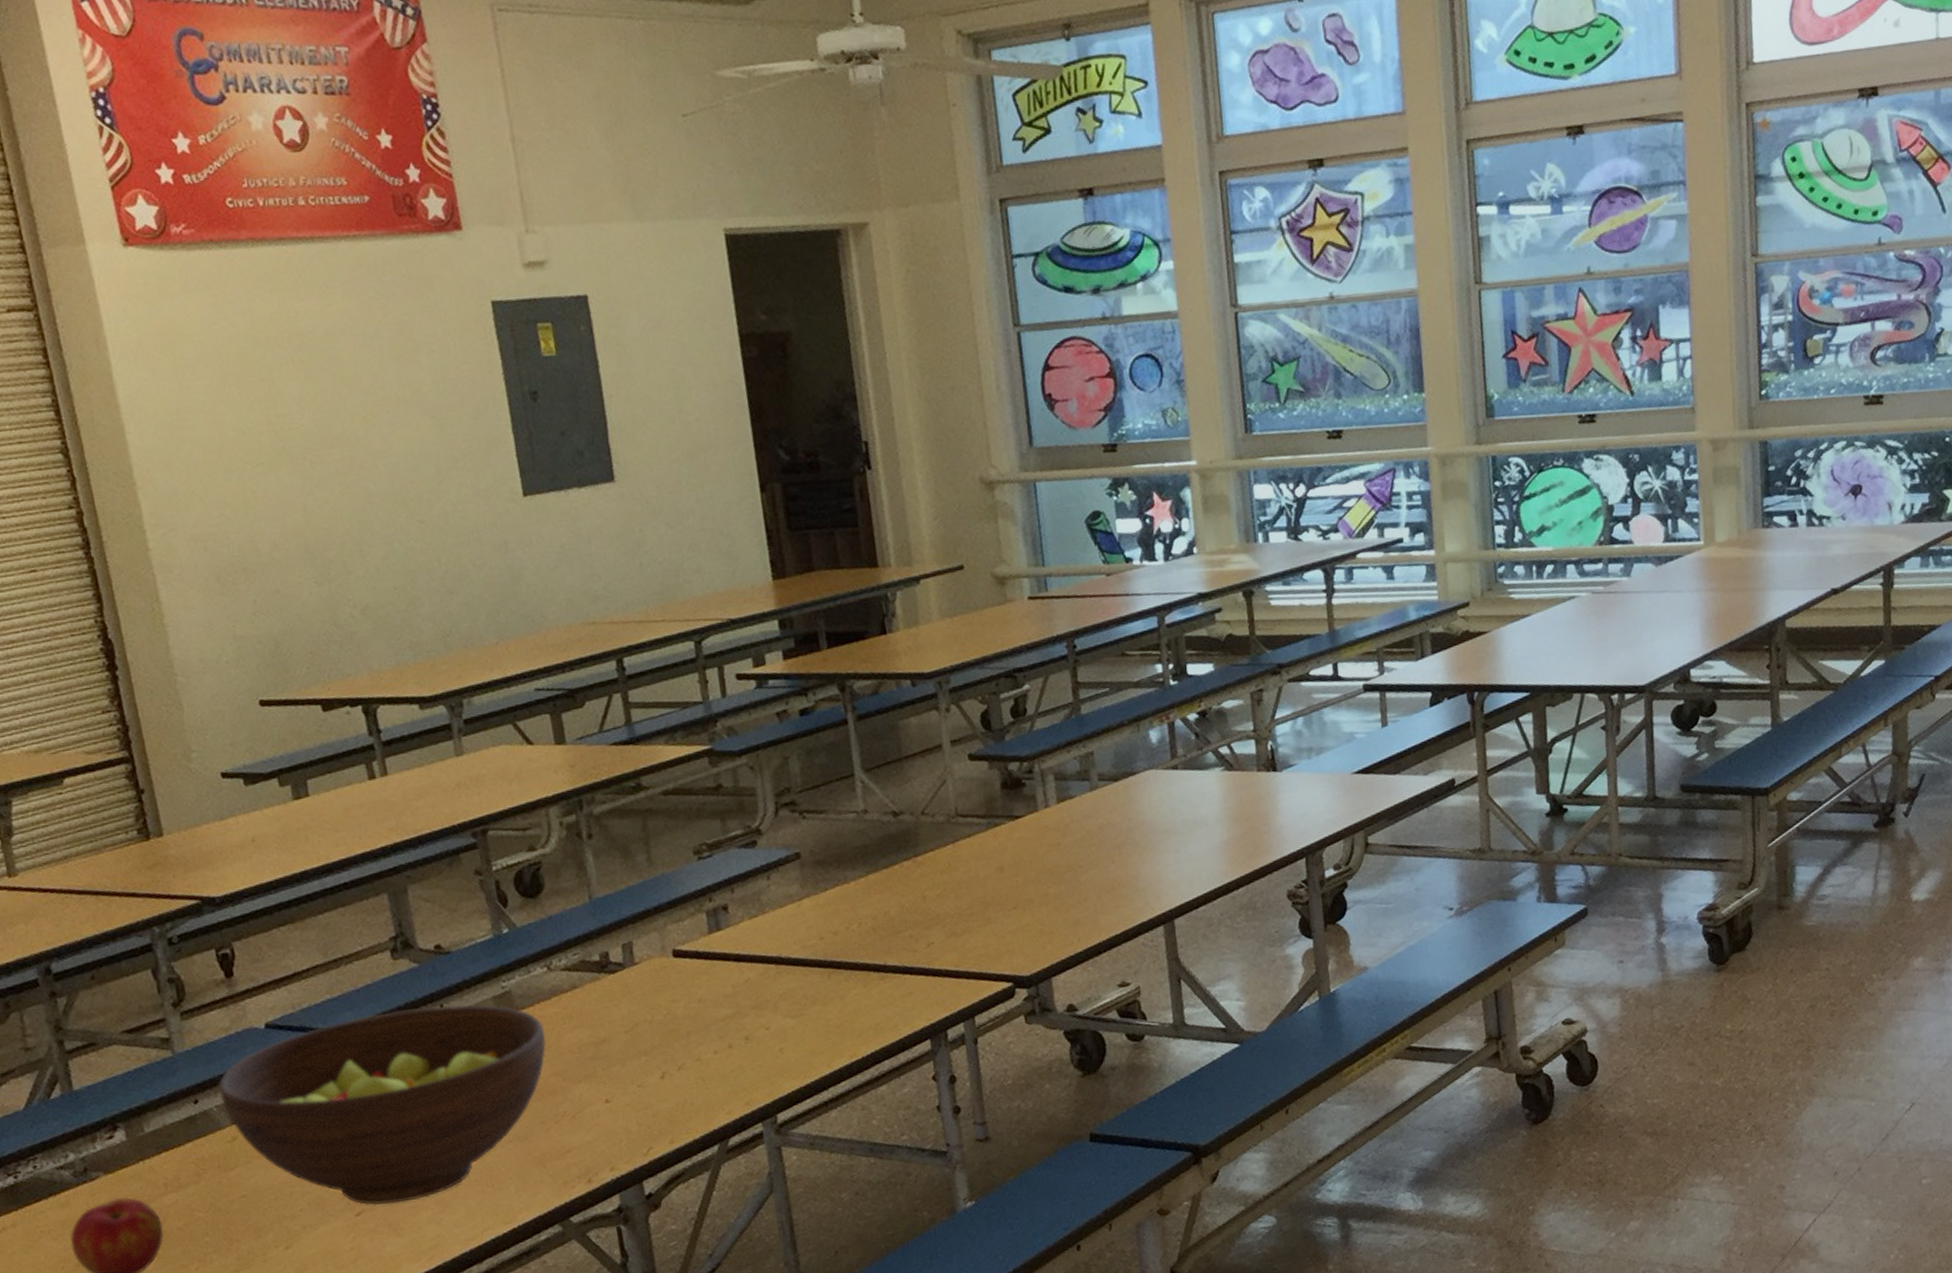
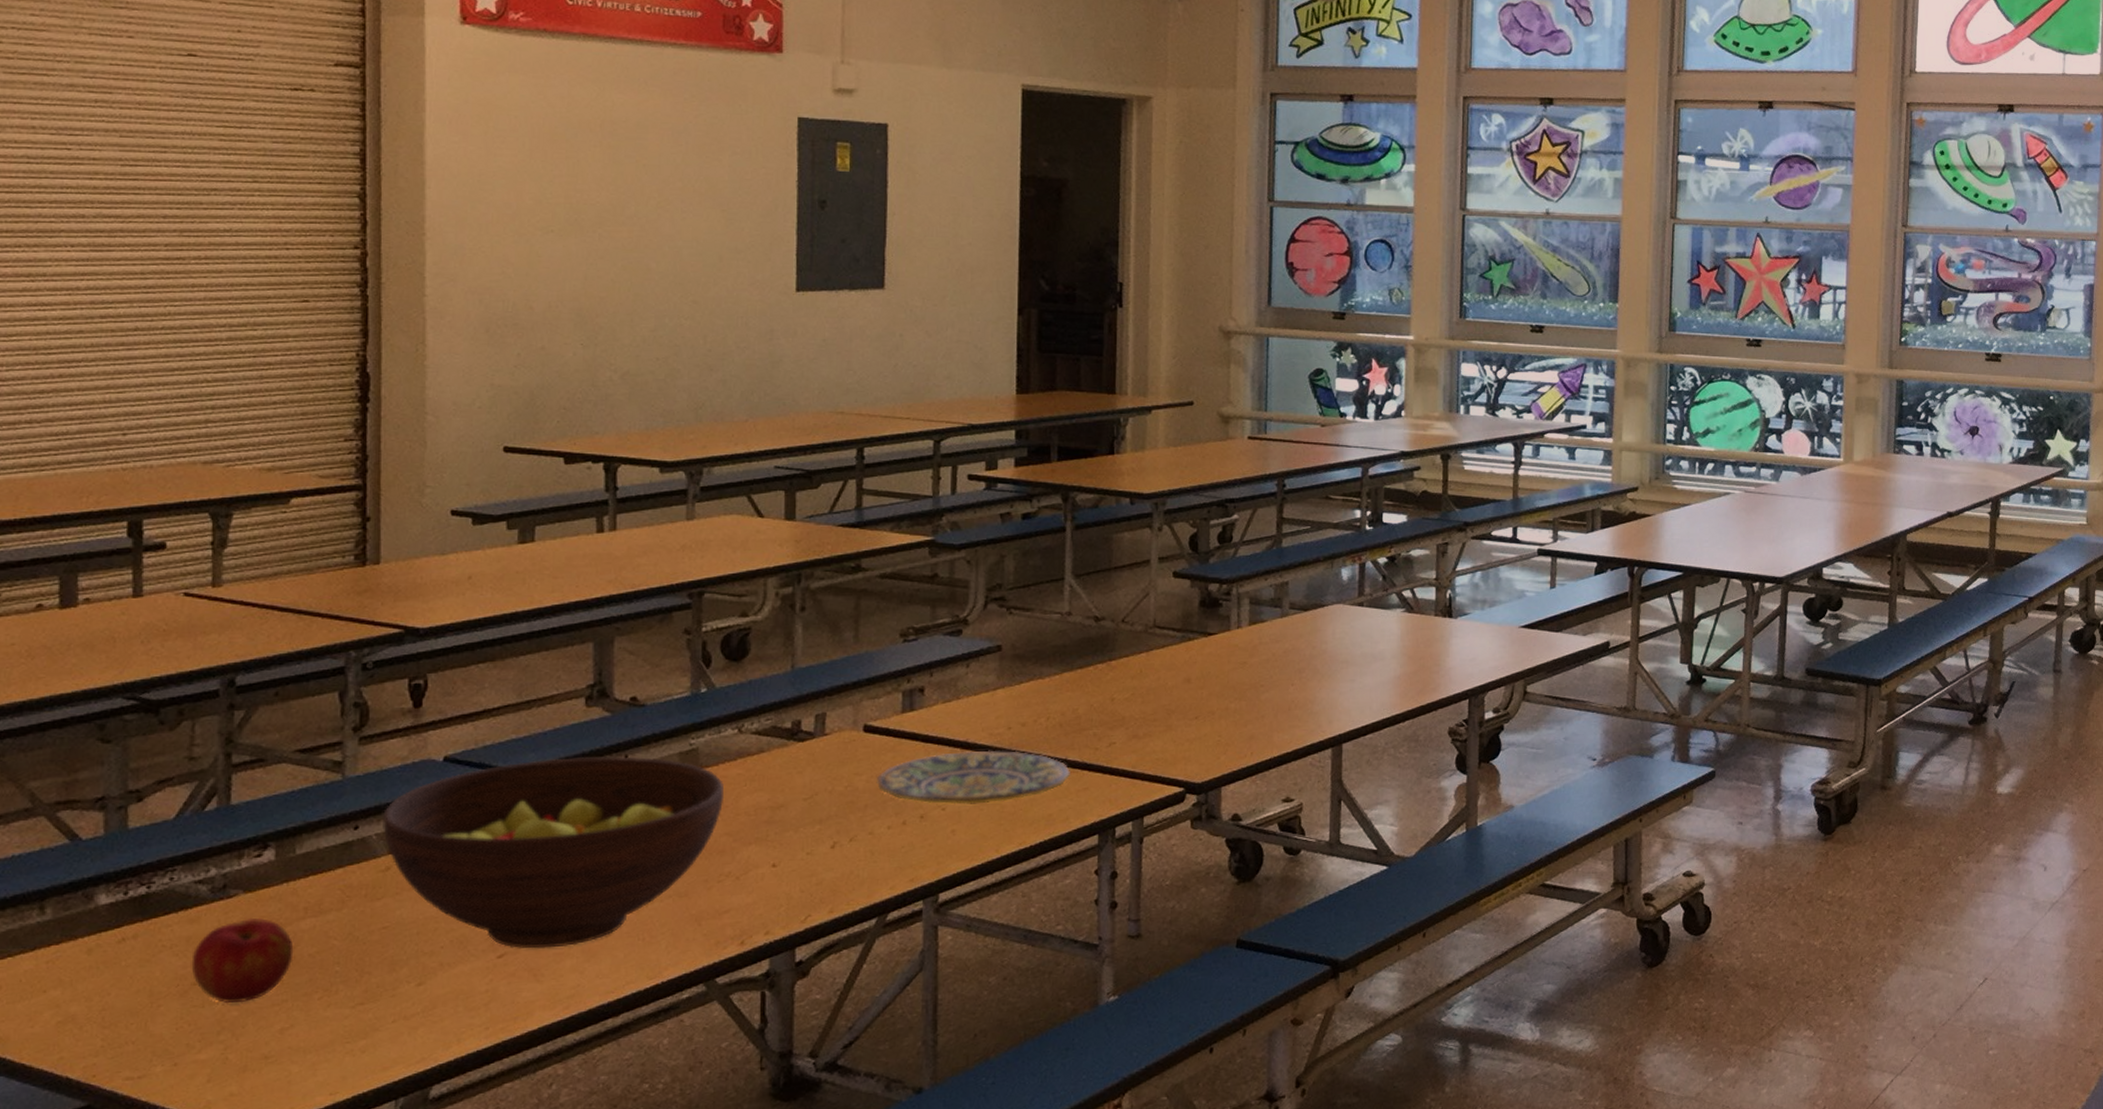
plate: none [694,961,892,1025] -> present [876,750,1070,805]

